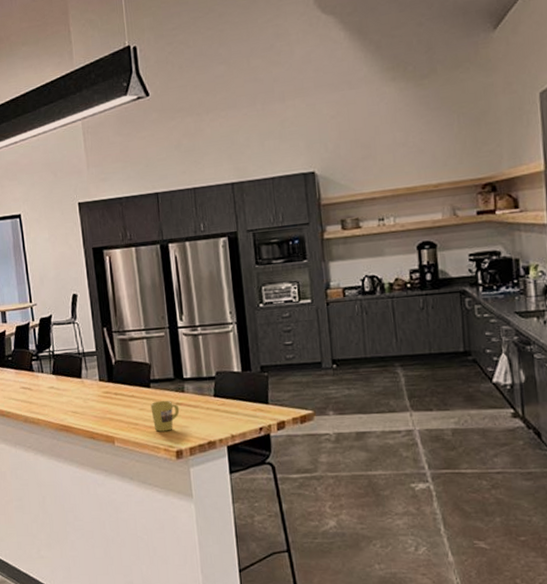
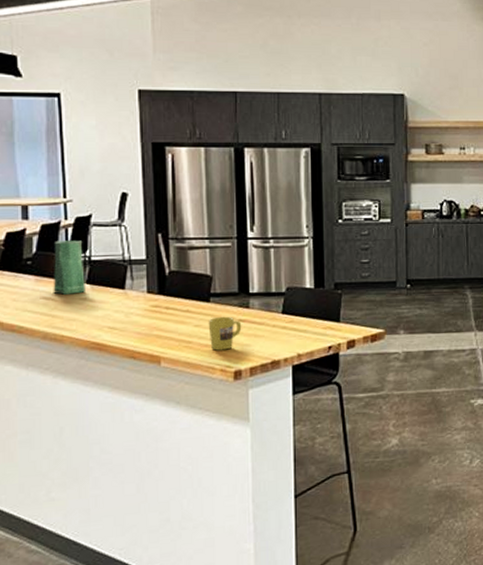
vase: none [27,338,53,385] -> present [53,240,87,295]

